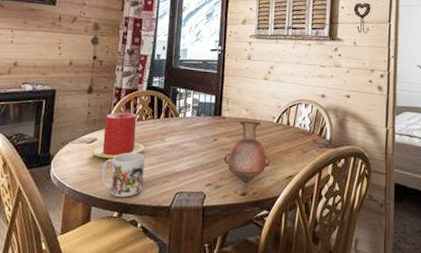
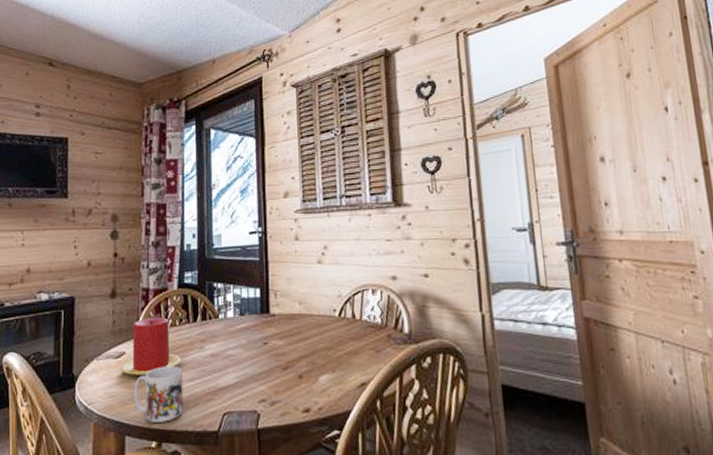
vase: present [224,121,270,184] -> none [278,317,336,397]

